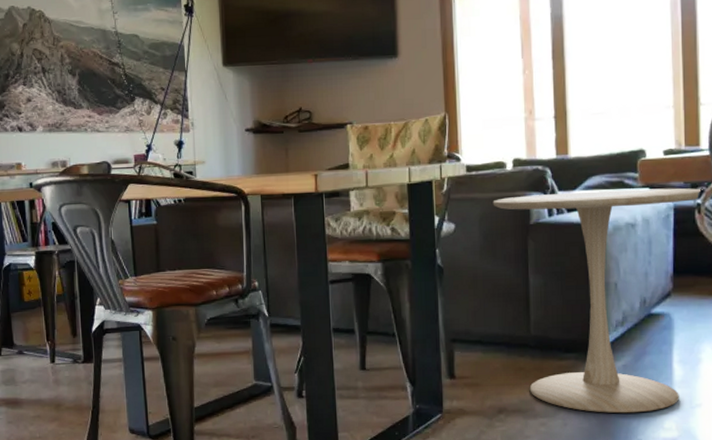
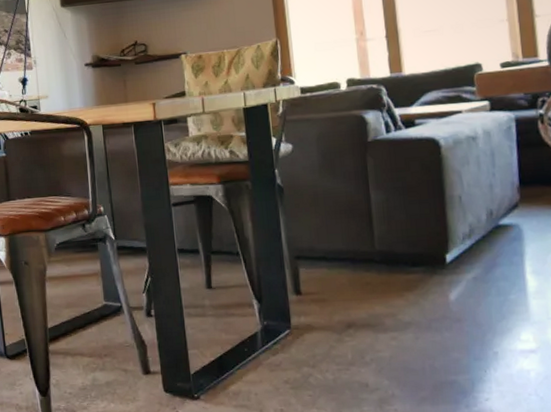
side table: present [492,188,703,414] -> none [329,99,545,326]

